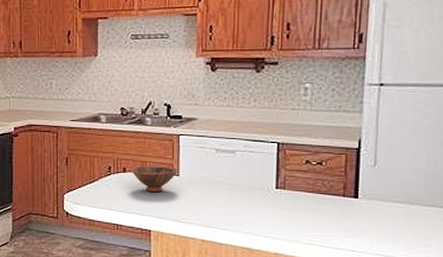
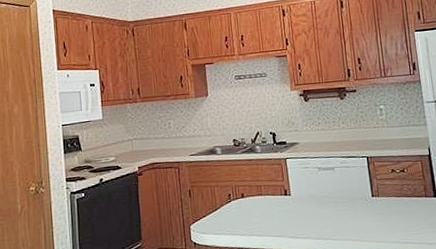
bowl: present [131,166,177,192] -> none [248,188,289,213]

